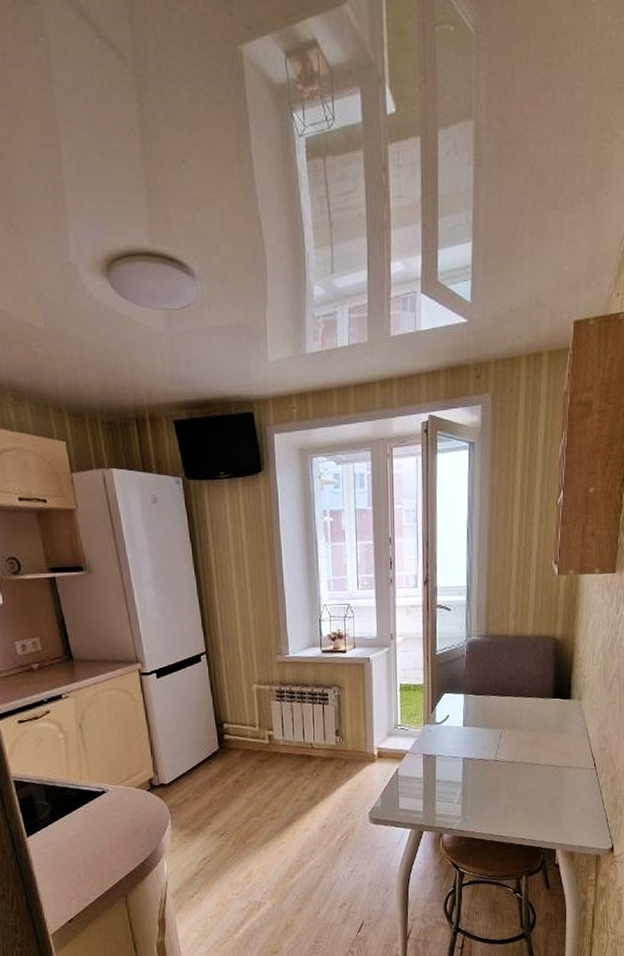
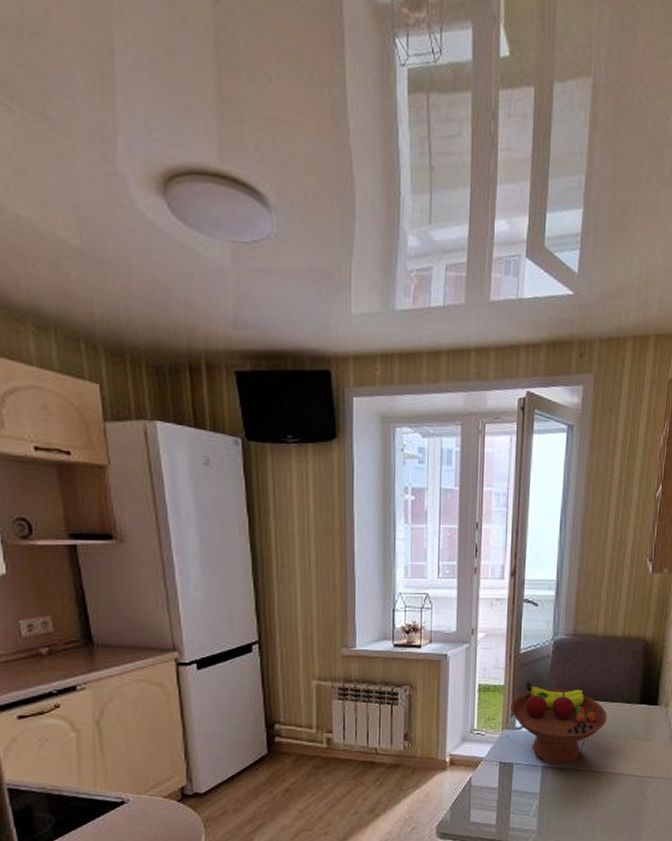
fruit bowl: none [430,680,522,756] -> present [510,681,607,764]

